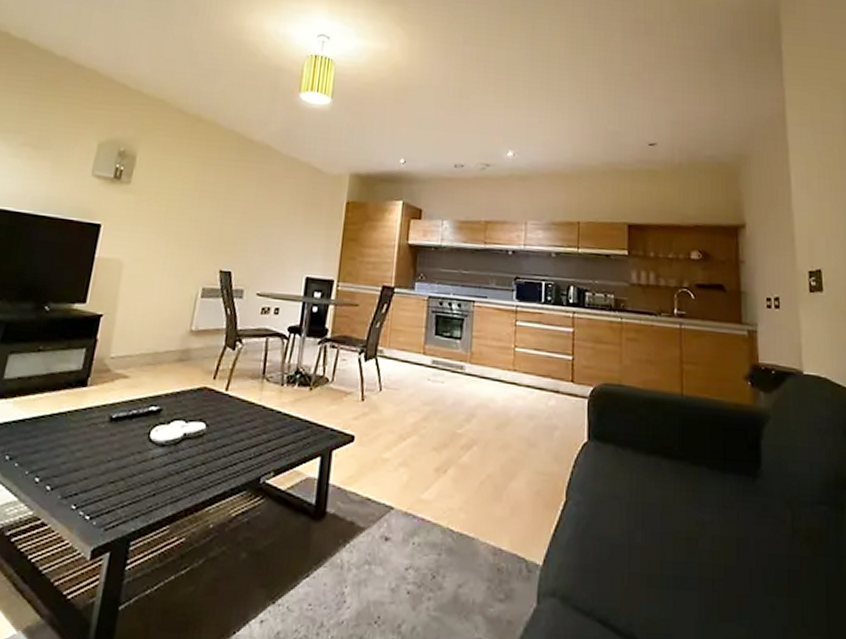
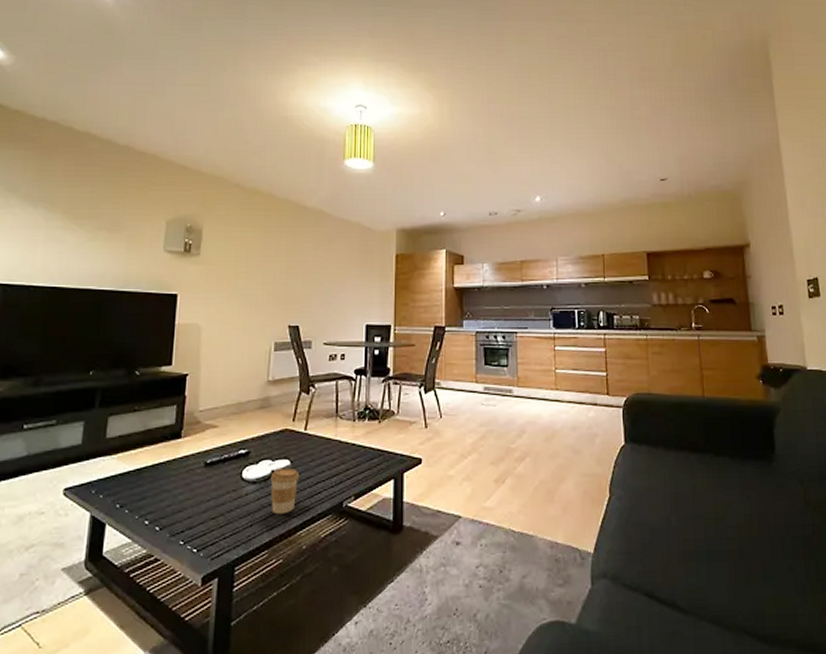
coffee cup: none [179,431,215,486] -> present [270,467,300,515]

